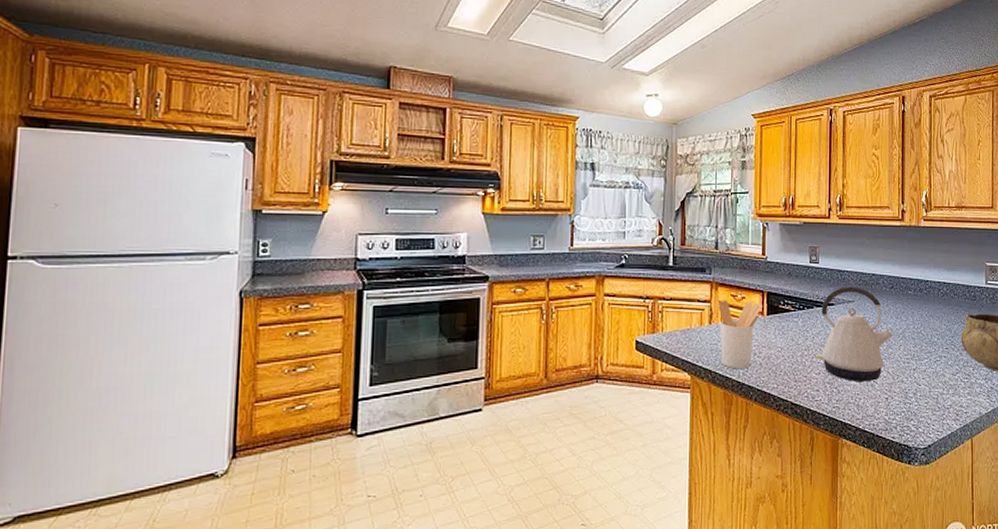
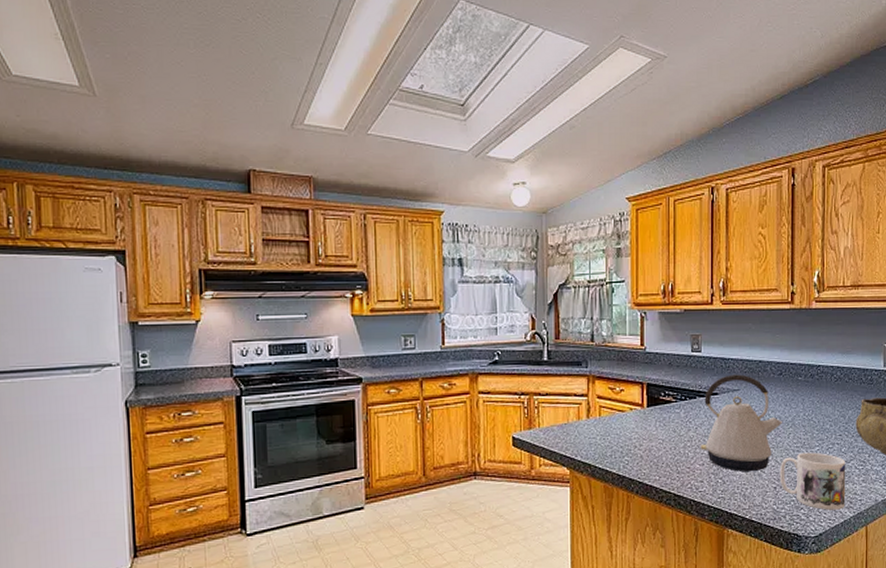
utensil holder: present [718,299,764,369] -> none [596,393,643,463]
mug: none [891,364,952,422] -> present [779,452,846,511]

